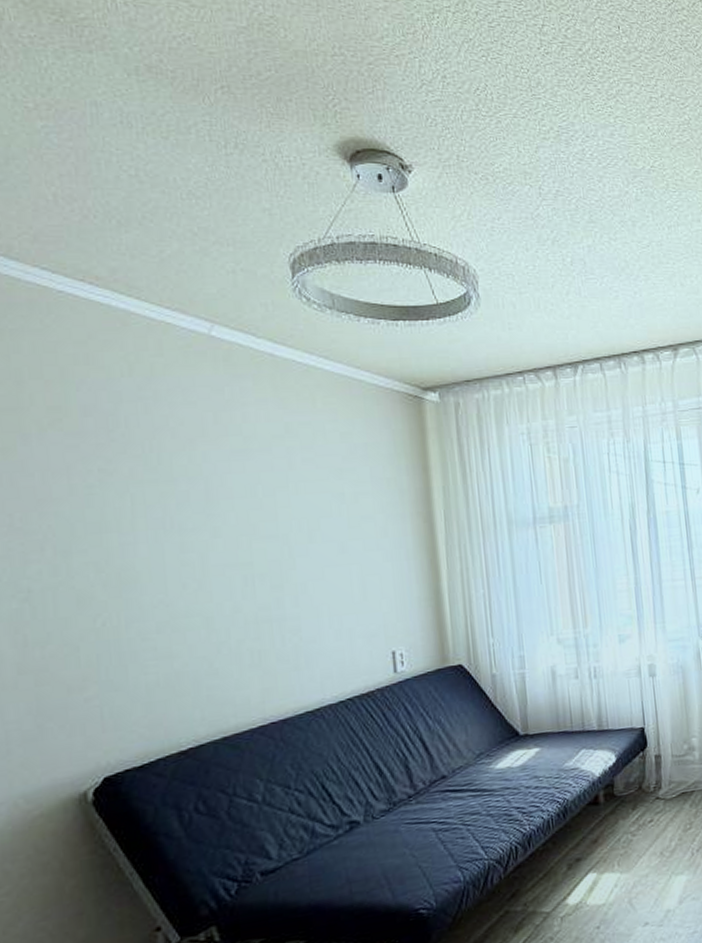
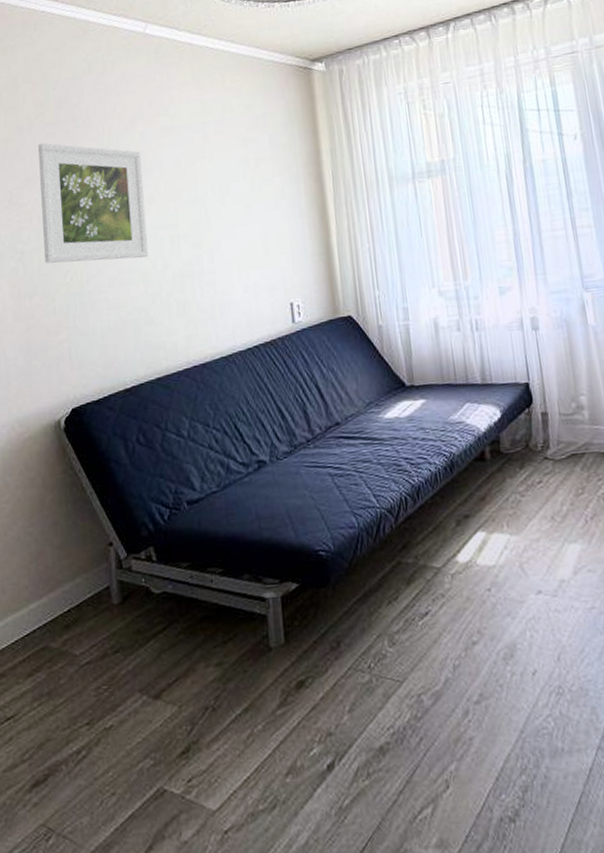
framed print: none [52,456,213,605] -> present [37,143,149,264]

